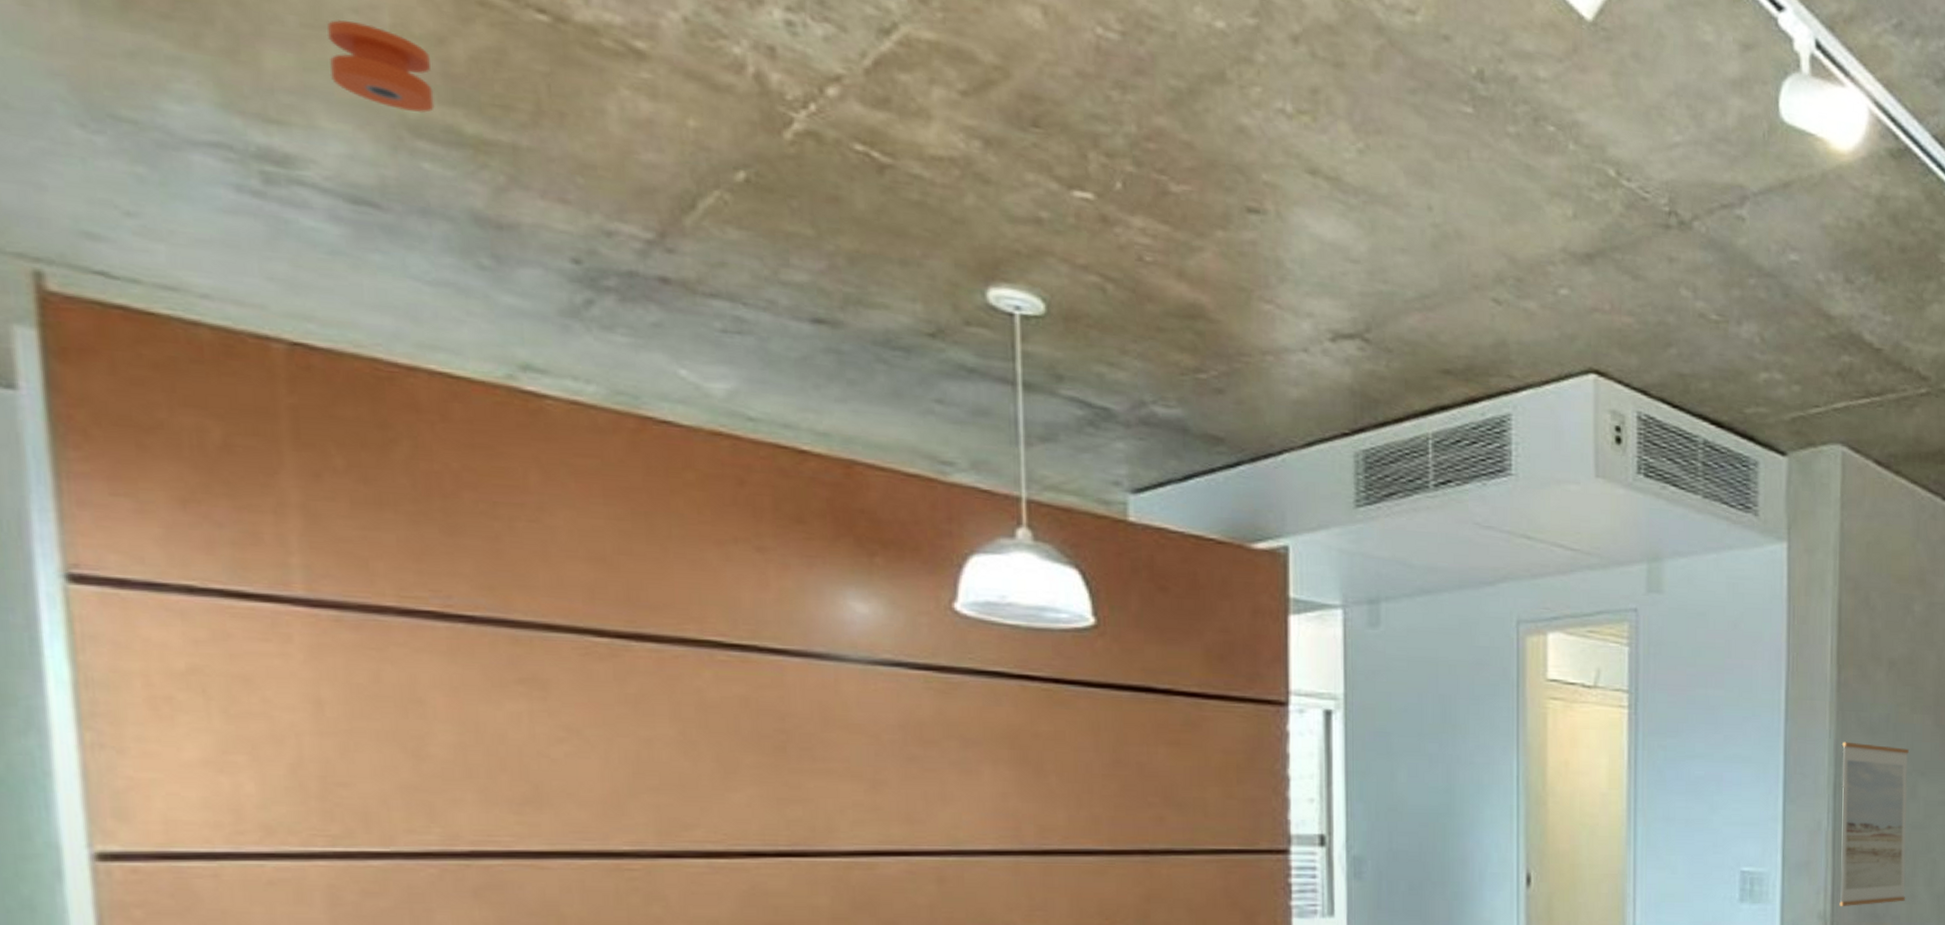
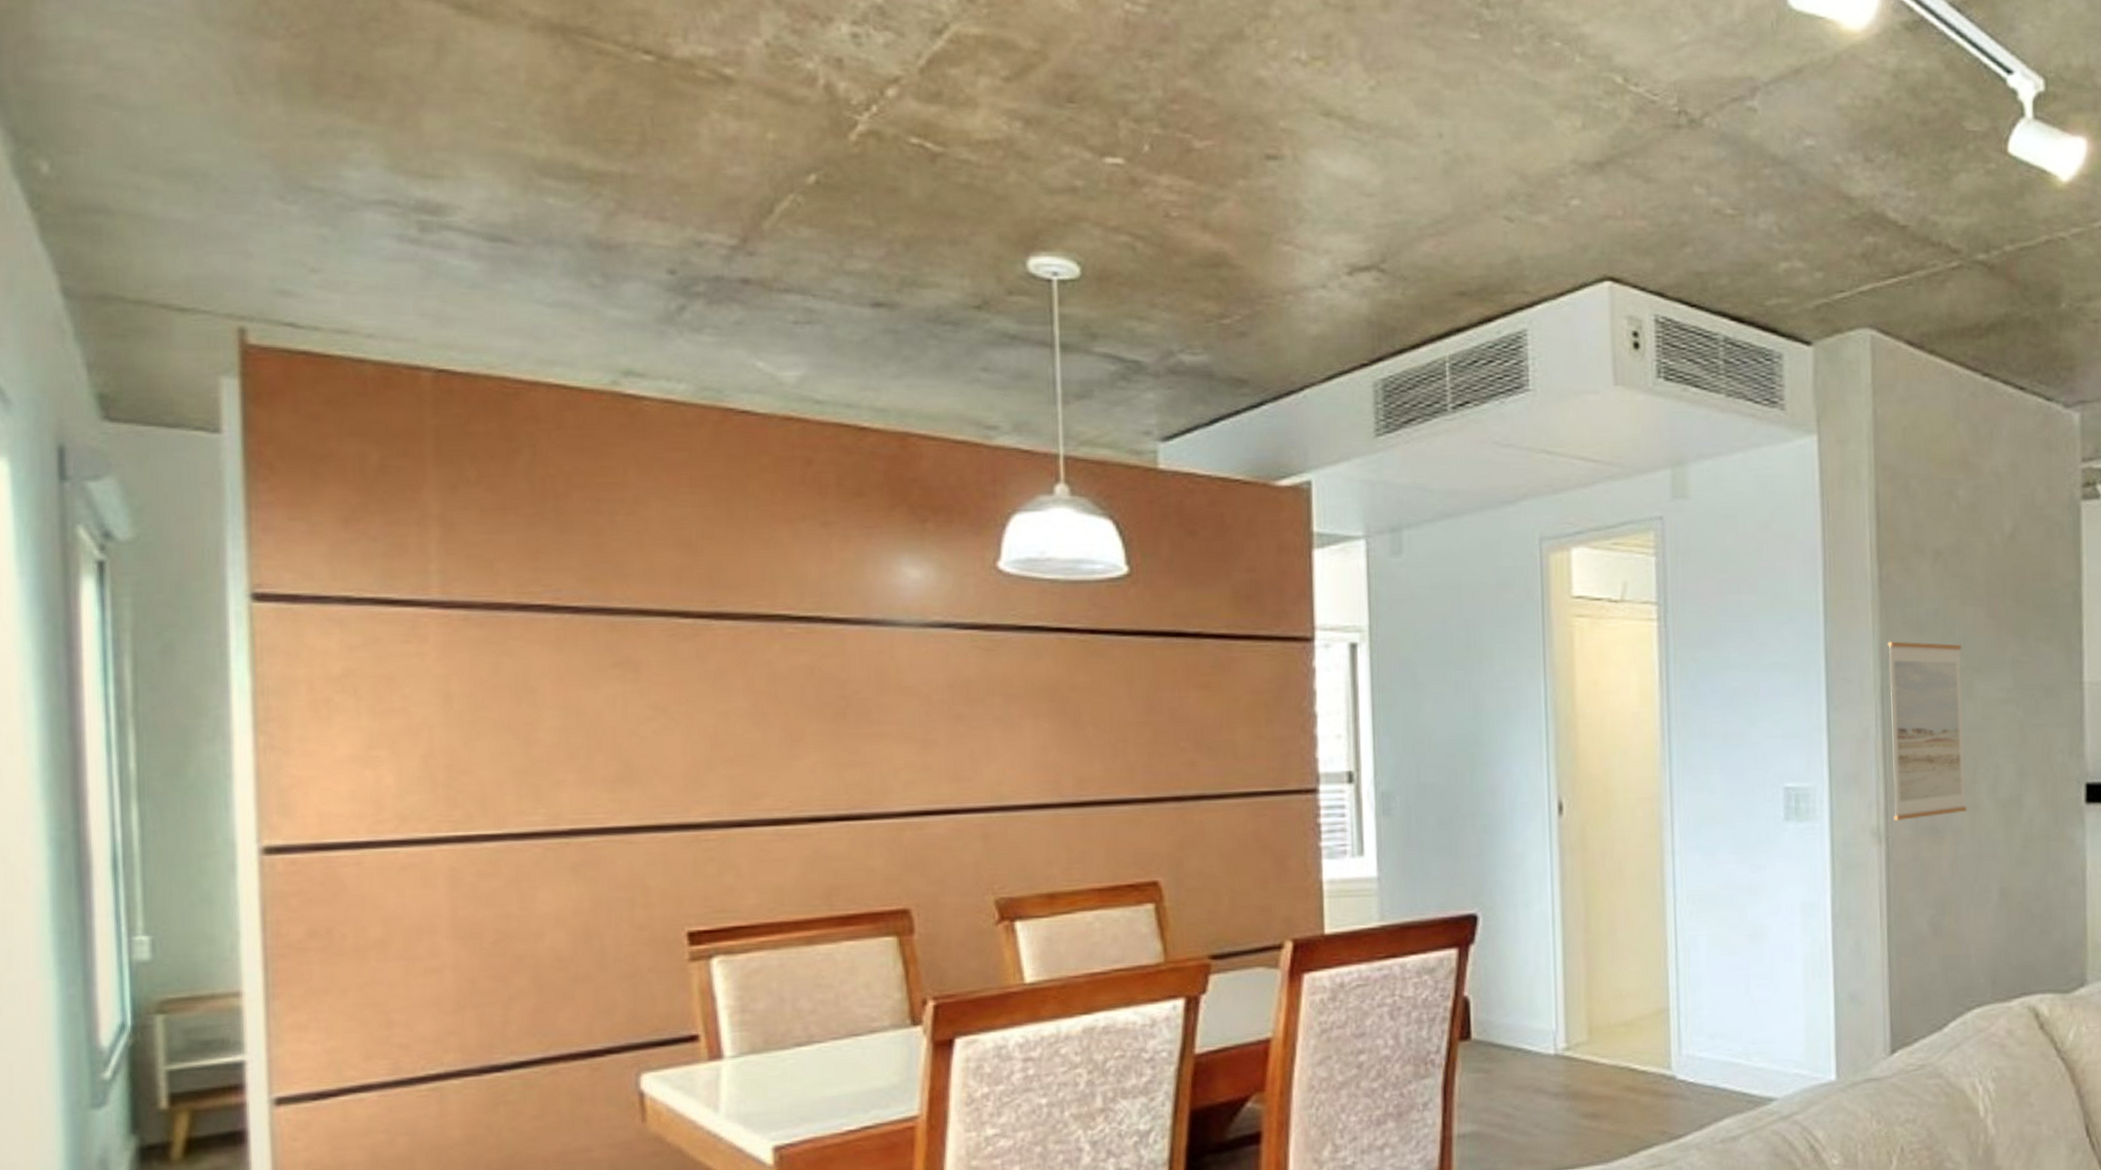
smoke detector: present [326,20,435,114] -> none [474,82,559,155]

